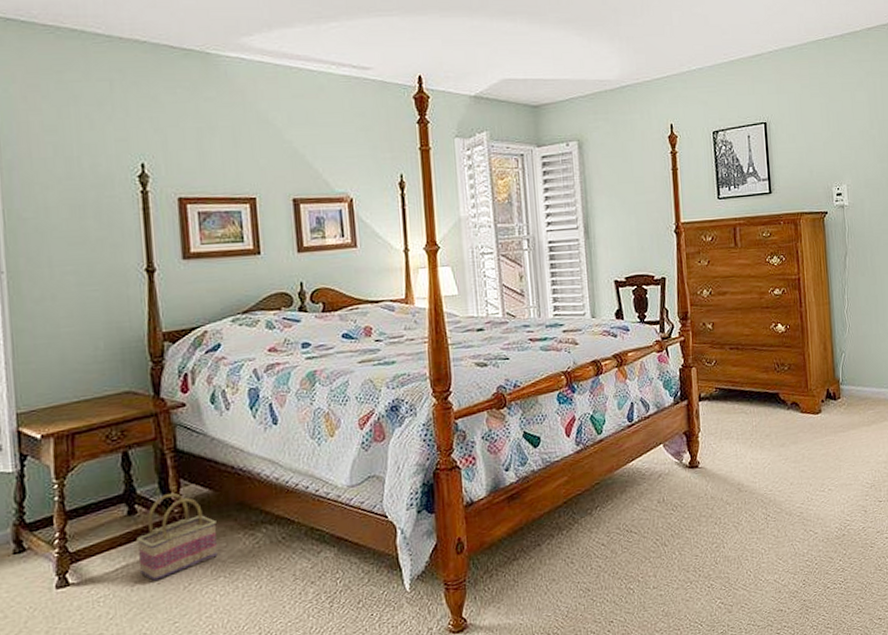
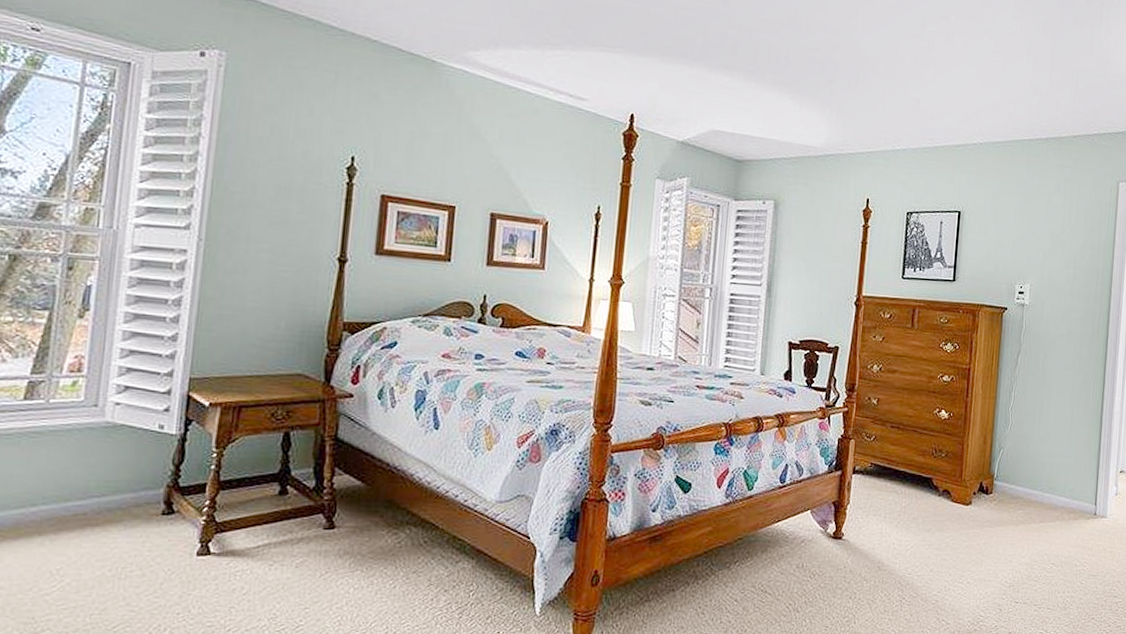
basket: present [136,492,217,581] -> none [280,479,363,563]

